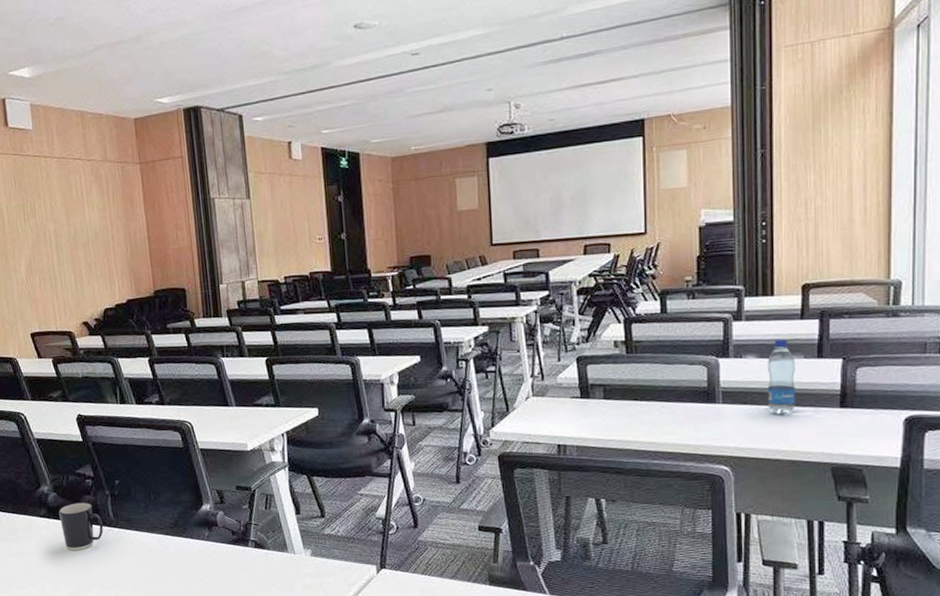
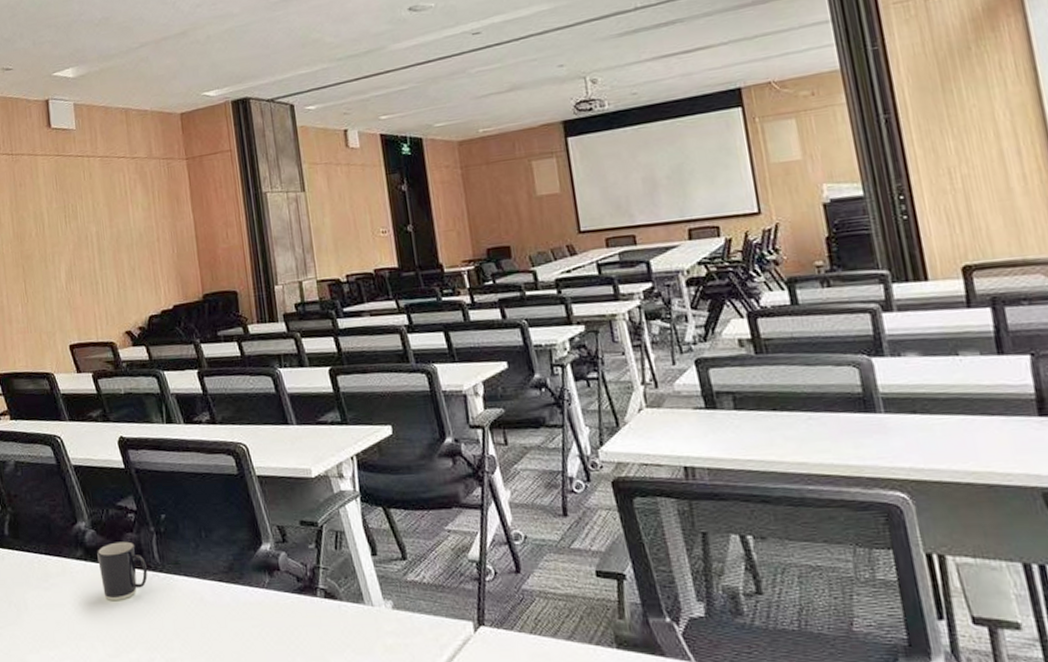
bottle: present [767,339,796,415] -> none [934,332,980,427]

